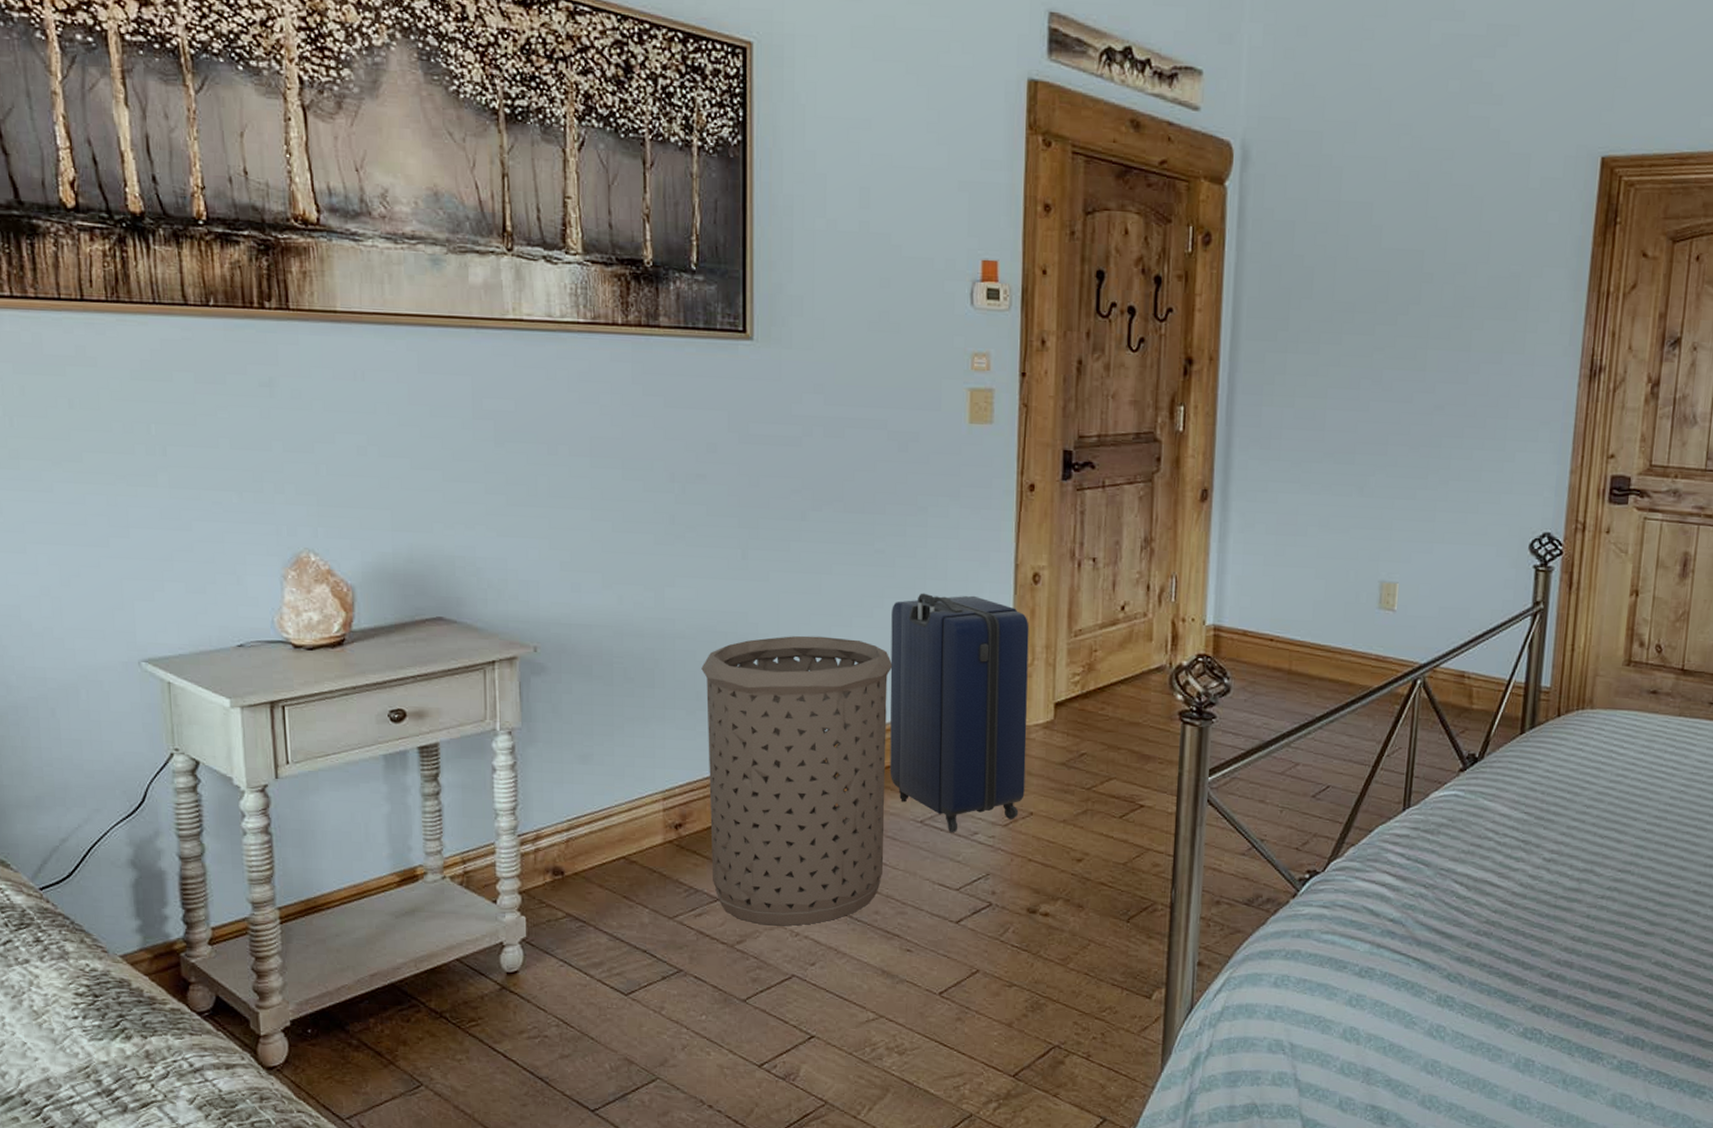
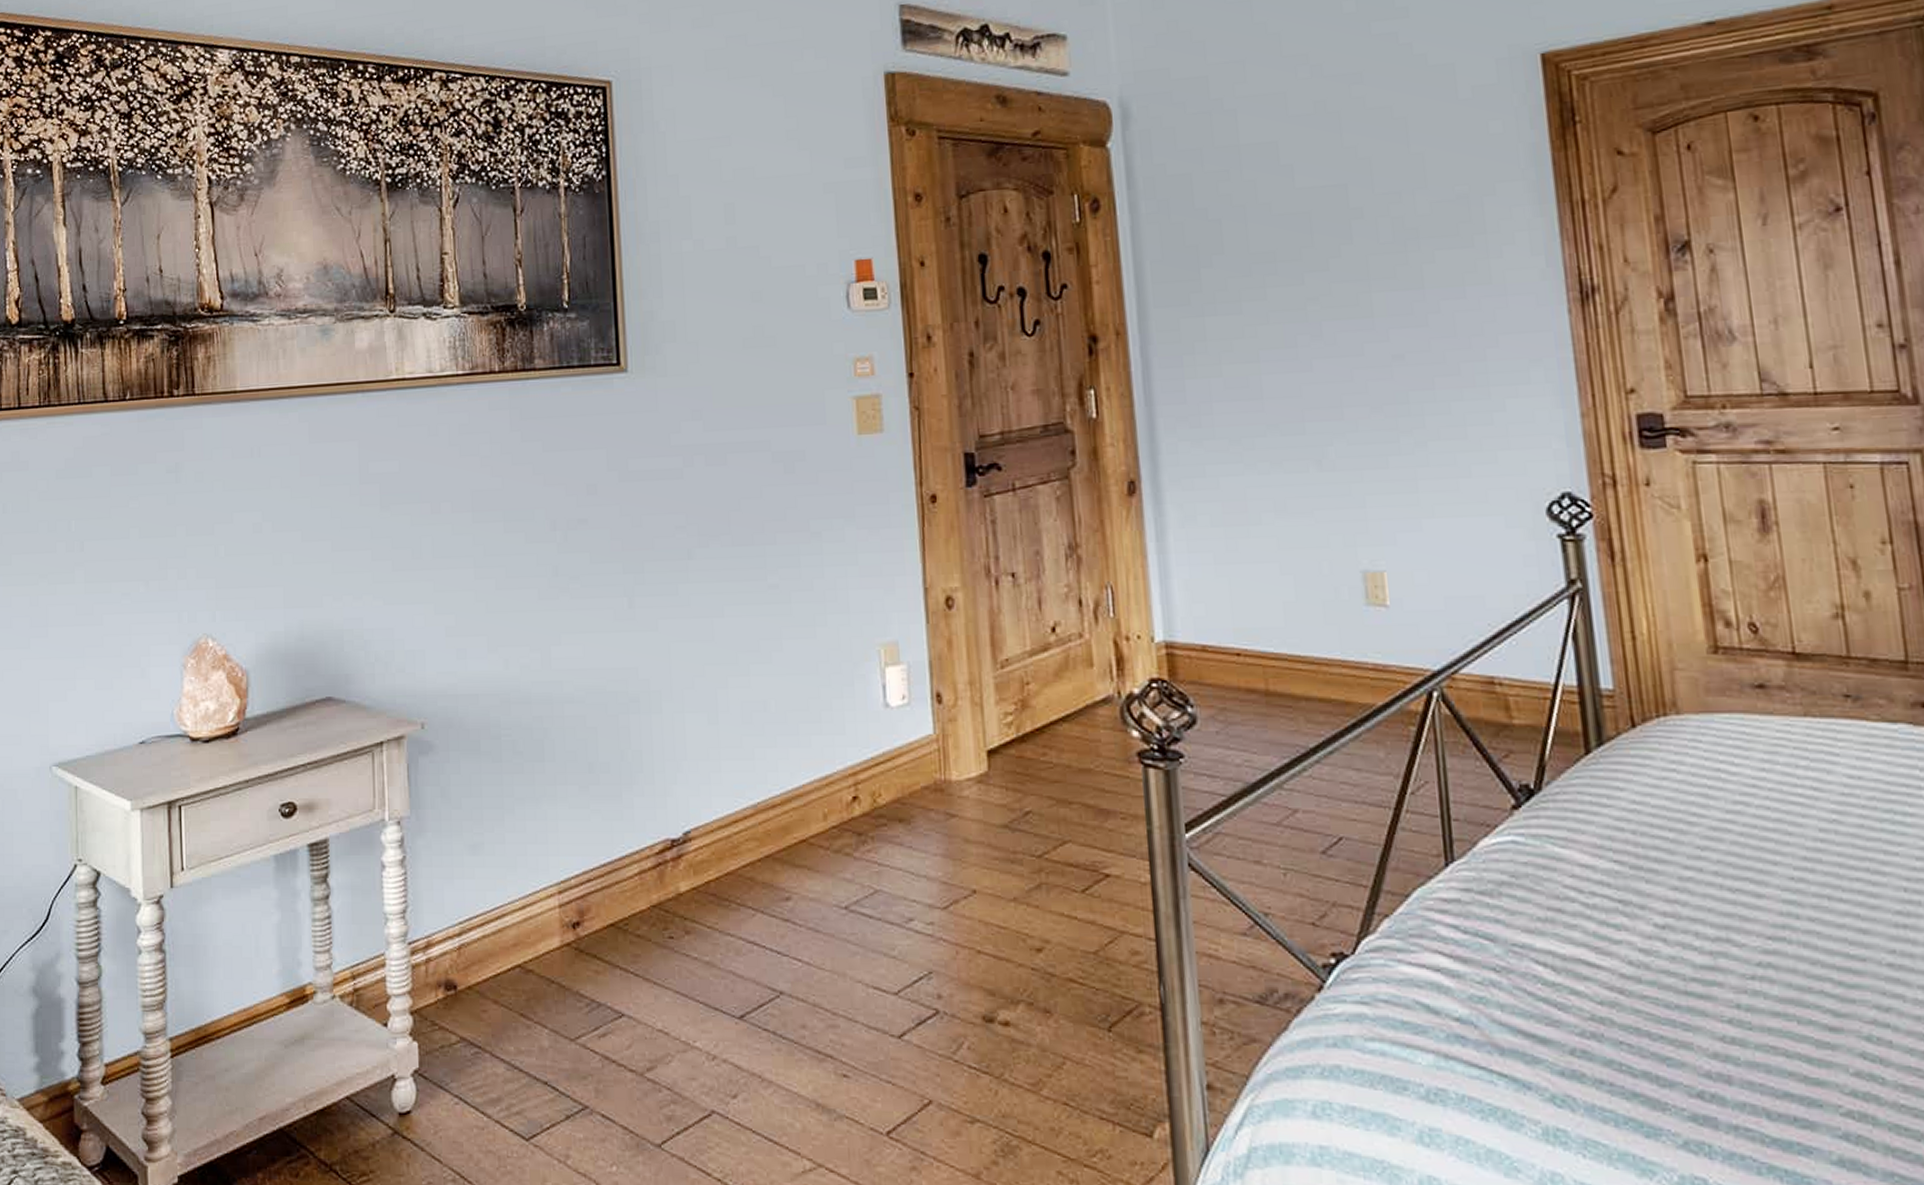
laundry basket: present [701,635,893,926] -> none [592,689,807,1047]
suitcase: present [889,593,1029,833] -> none [791,628,964,921]

